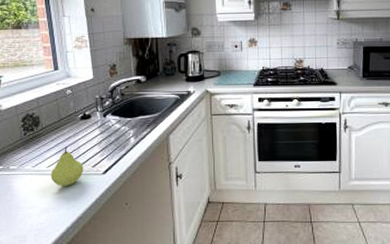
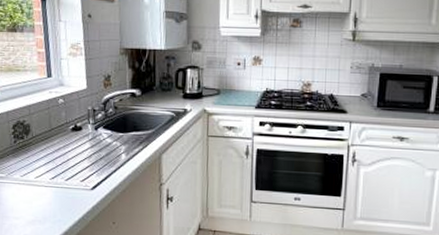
fruit: present [51,146,84,186] -> none [38,157,72,199]

